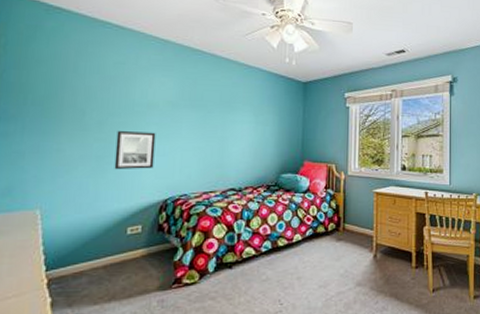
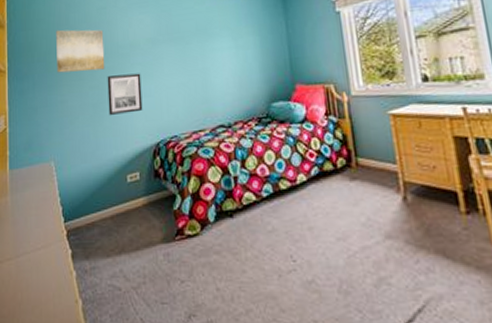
wall art: none [56,75,119,124] -> present [56,29,105,73]

